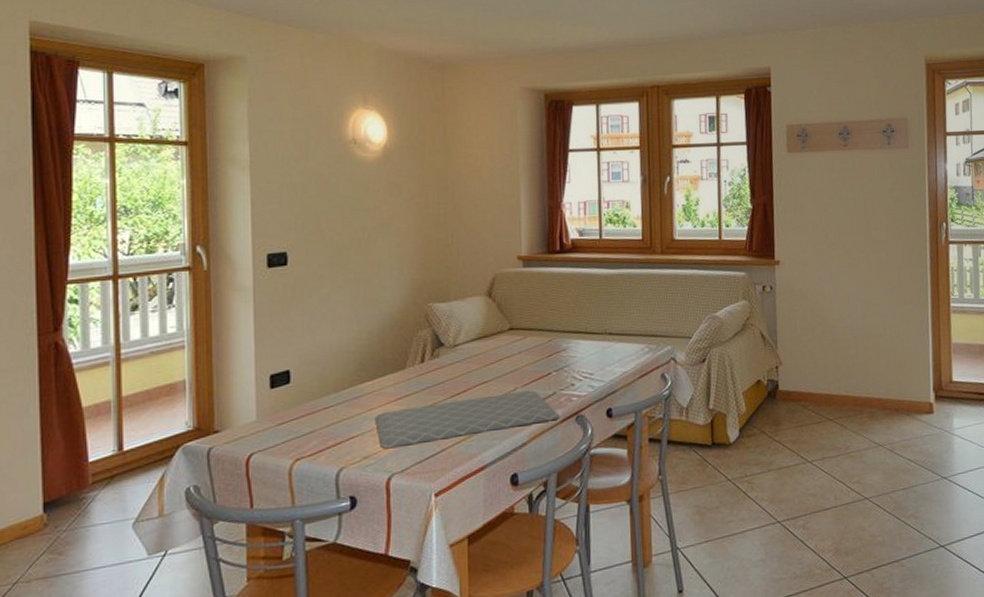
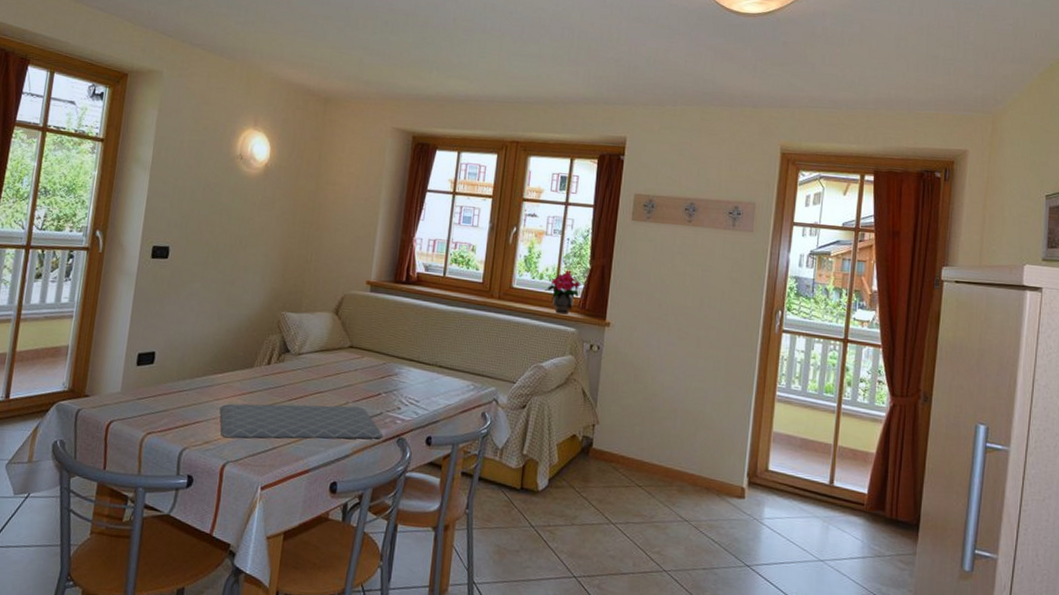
potted flower: none [708,213,744,260] -> present [545,270,580,315]

